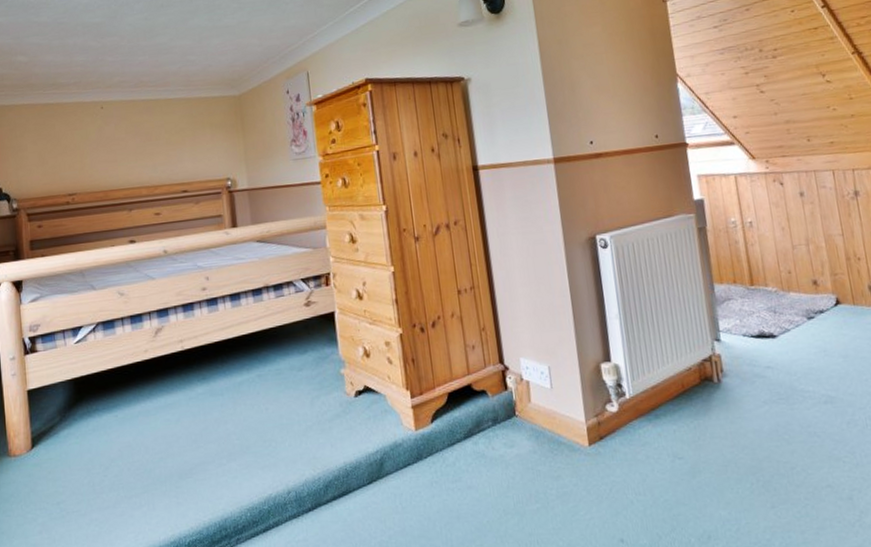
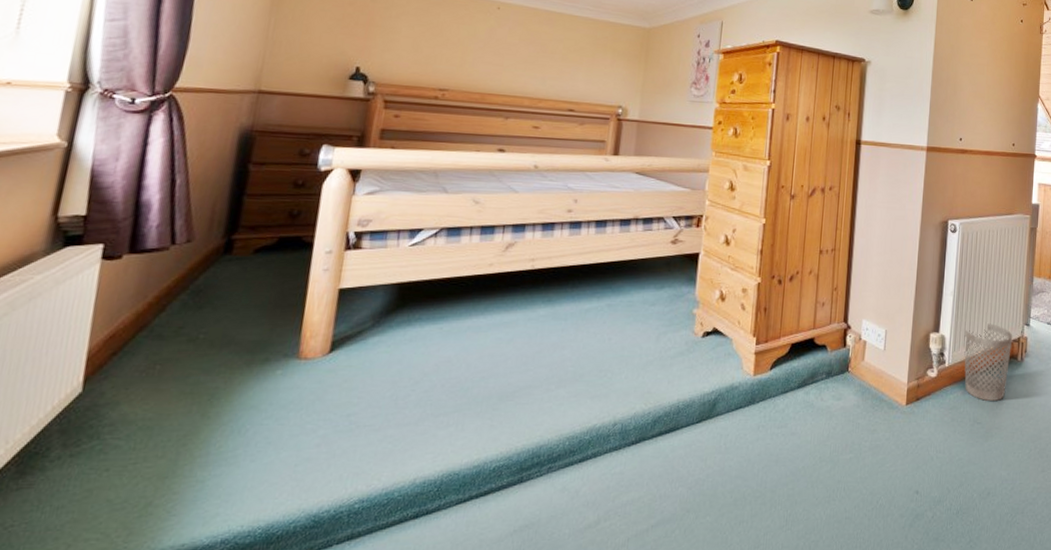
wastebasket: none [641,344,706,432] -> present [964,323,1013,401]

